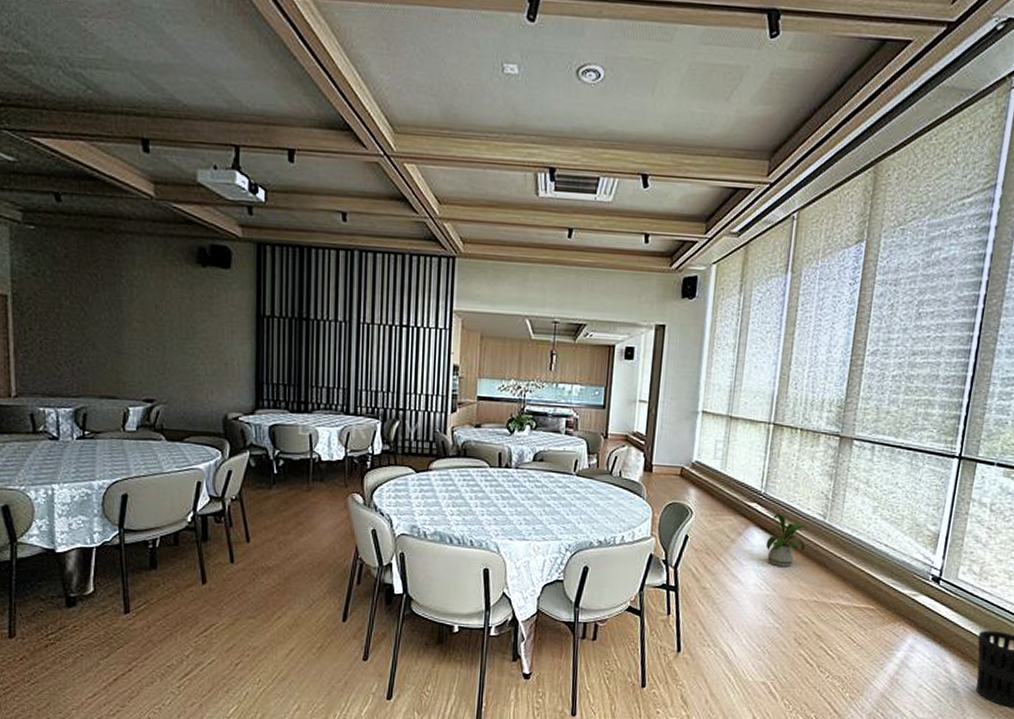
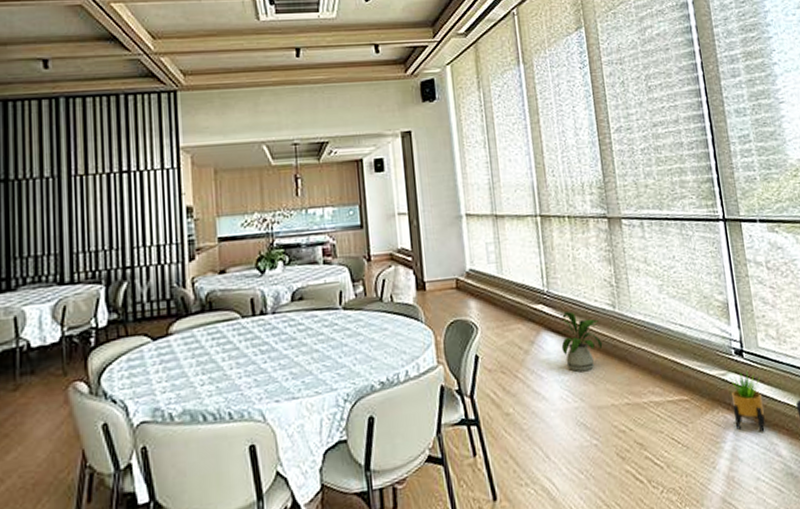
potted plant: none [912,596,950,651] -> present [729,370,766,433]

